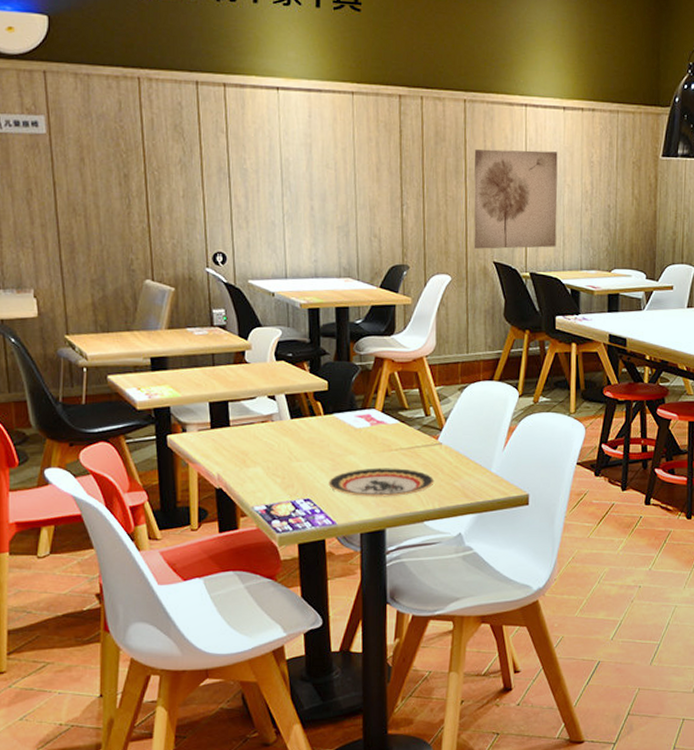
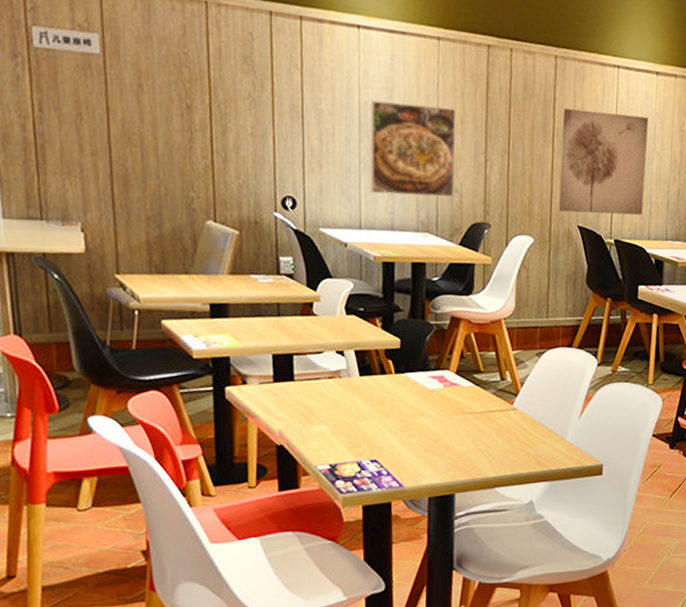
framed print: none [291,155,373,244] -> present [369,100,457,197]
plate: present [328,468,435,497] -> none [397,430,508,462]

